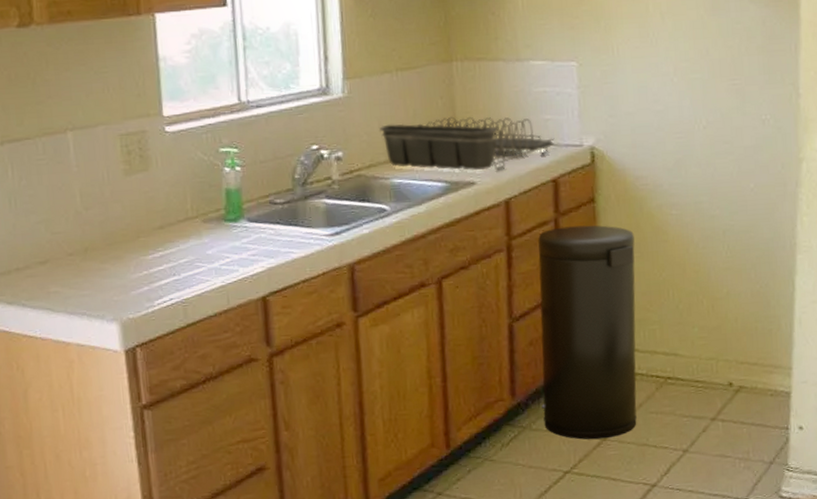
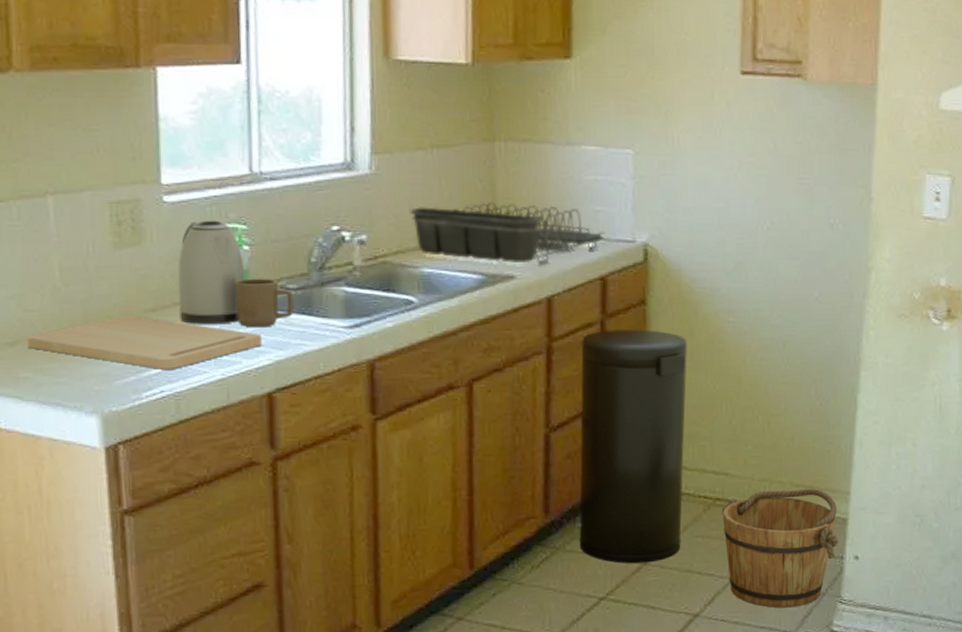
cutting board: none [55,233,255,280] -> present [27,315,262,370]
kettle: none [180,145,238,238] -> present [177,220,244,324]
mug: none [229,194,282,240] -> present [234,278,295,328]
bucket: none [673,365,783,477] -> present [722,488,839,608]

